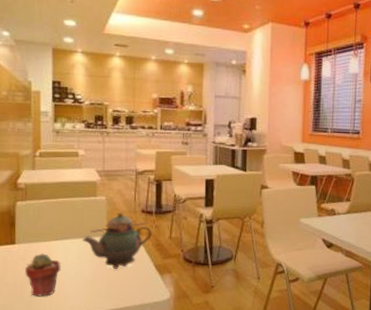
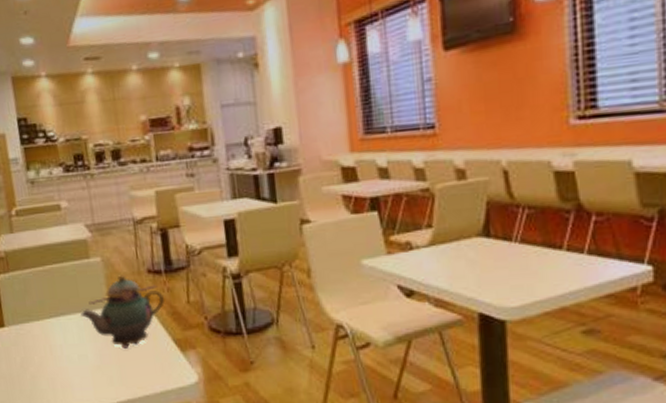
potted succulent: present [25,253,61,297] -> none [20,335,61,389]

